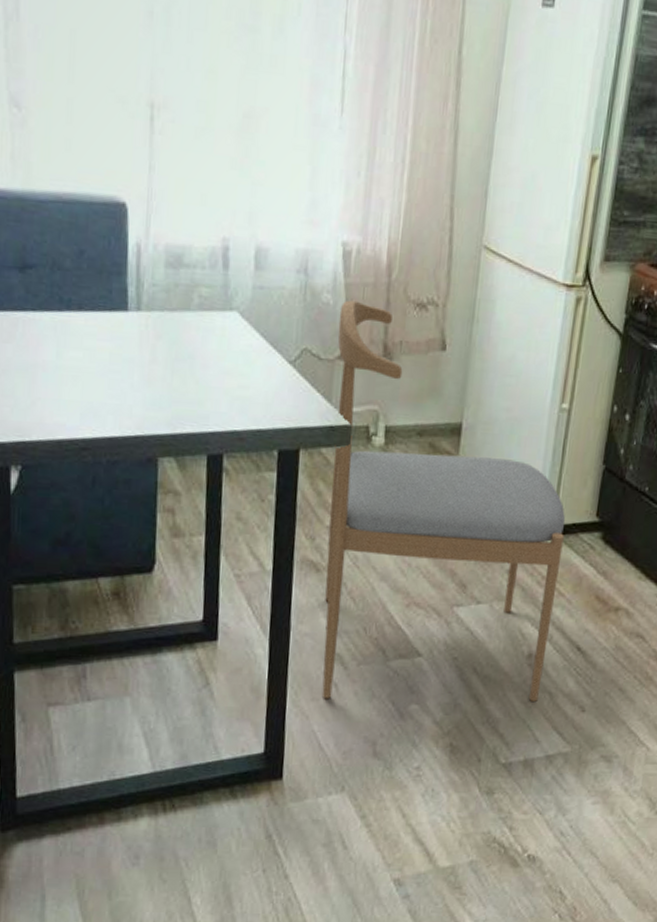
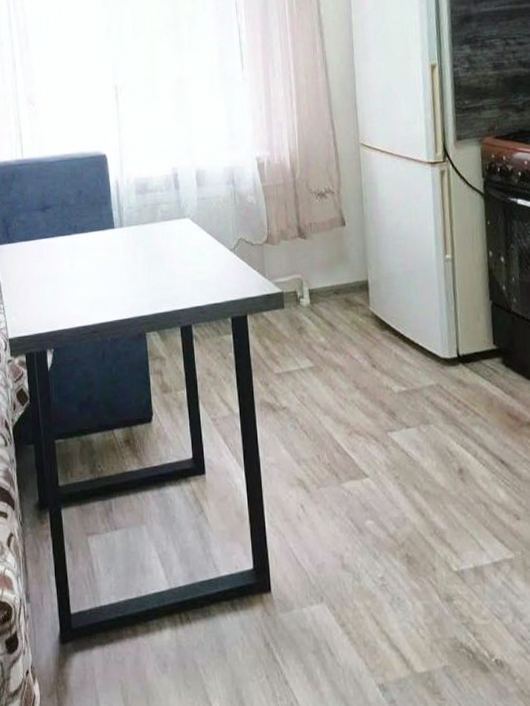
dining chair: present [321,300,566,701] -> none [261,198,475,519]

